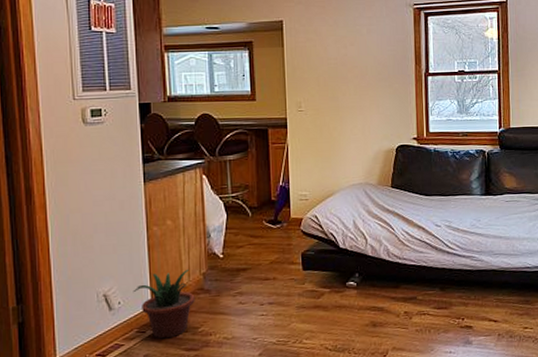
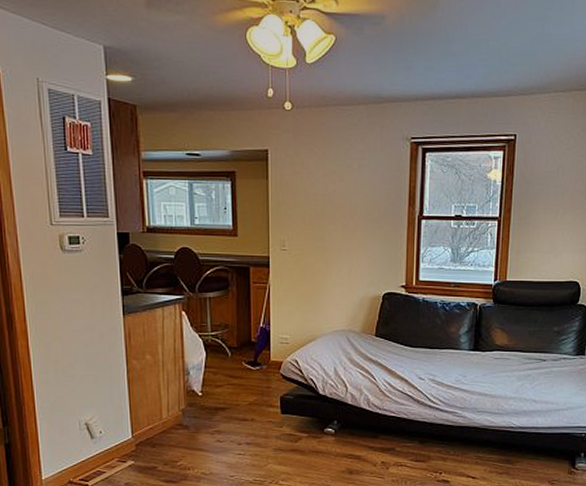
potted plant: present [133,269,195,339] -> none [113,404,174,470]

